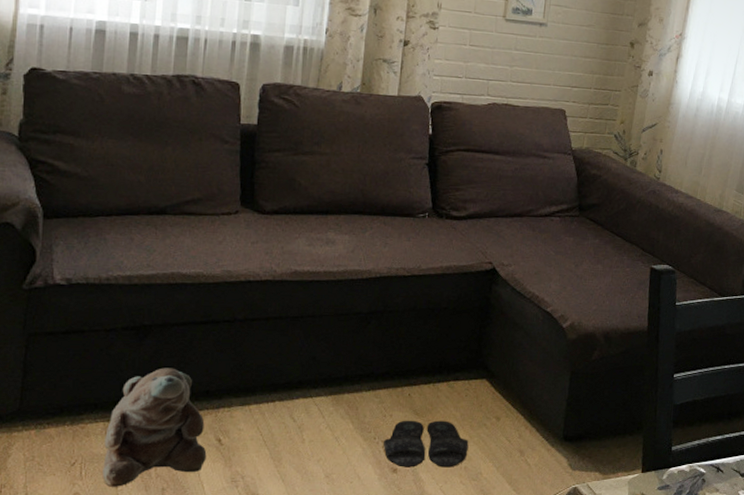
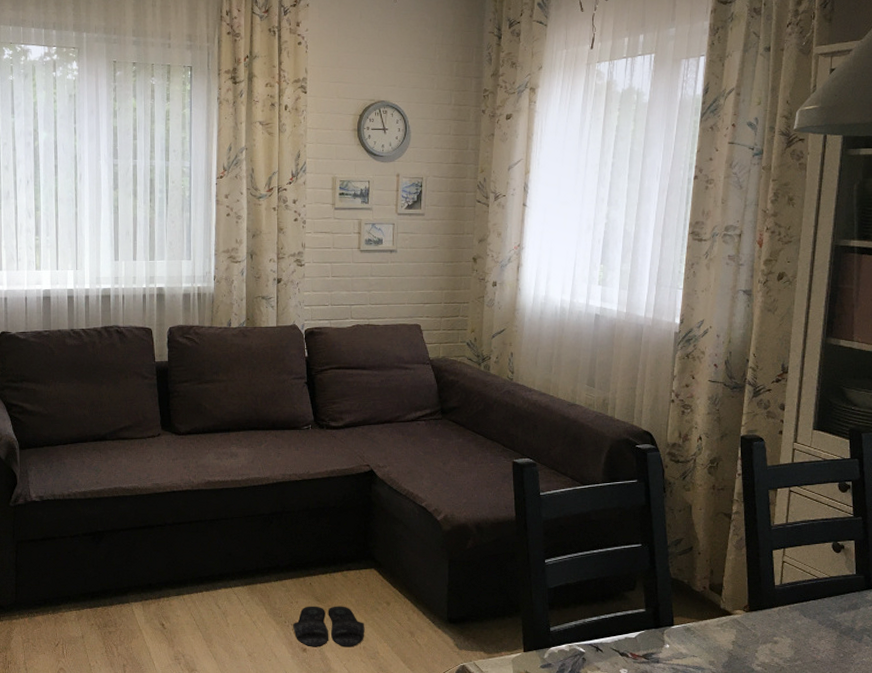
stuffed animal: present [102,368,207,487] -> none [78,565,154,663]

